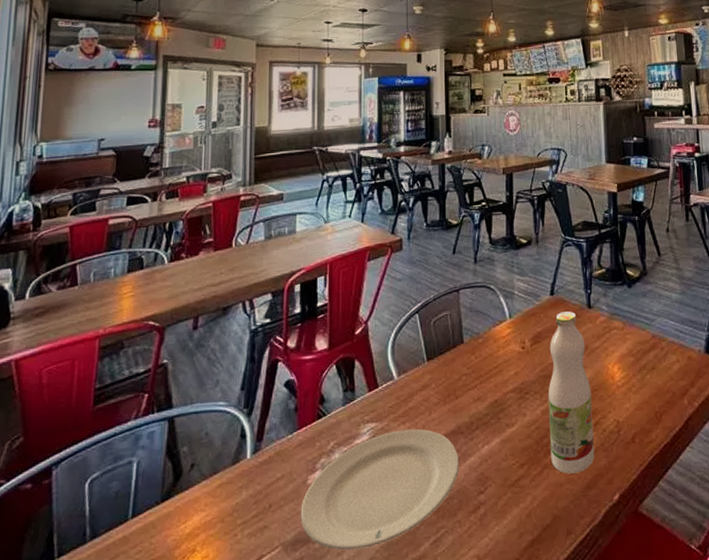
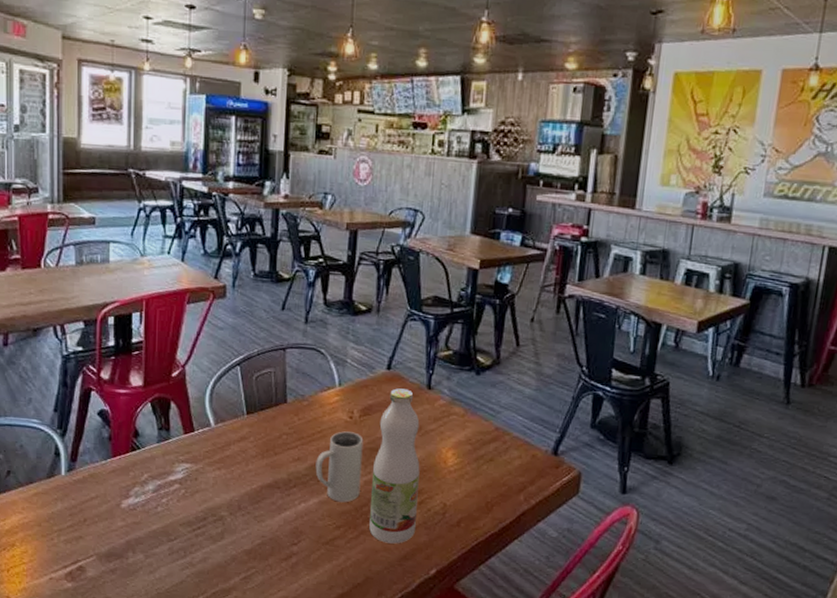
plate: present [300,428,459,551] -> none [114,474,274,572]
mug: none [495,362,539,438] -> present [315,431,364,503]

